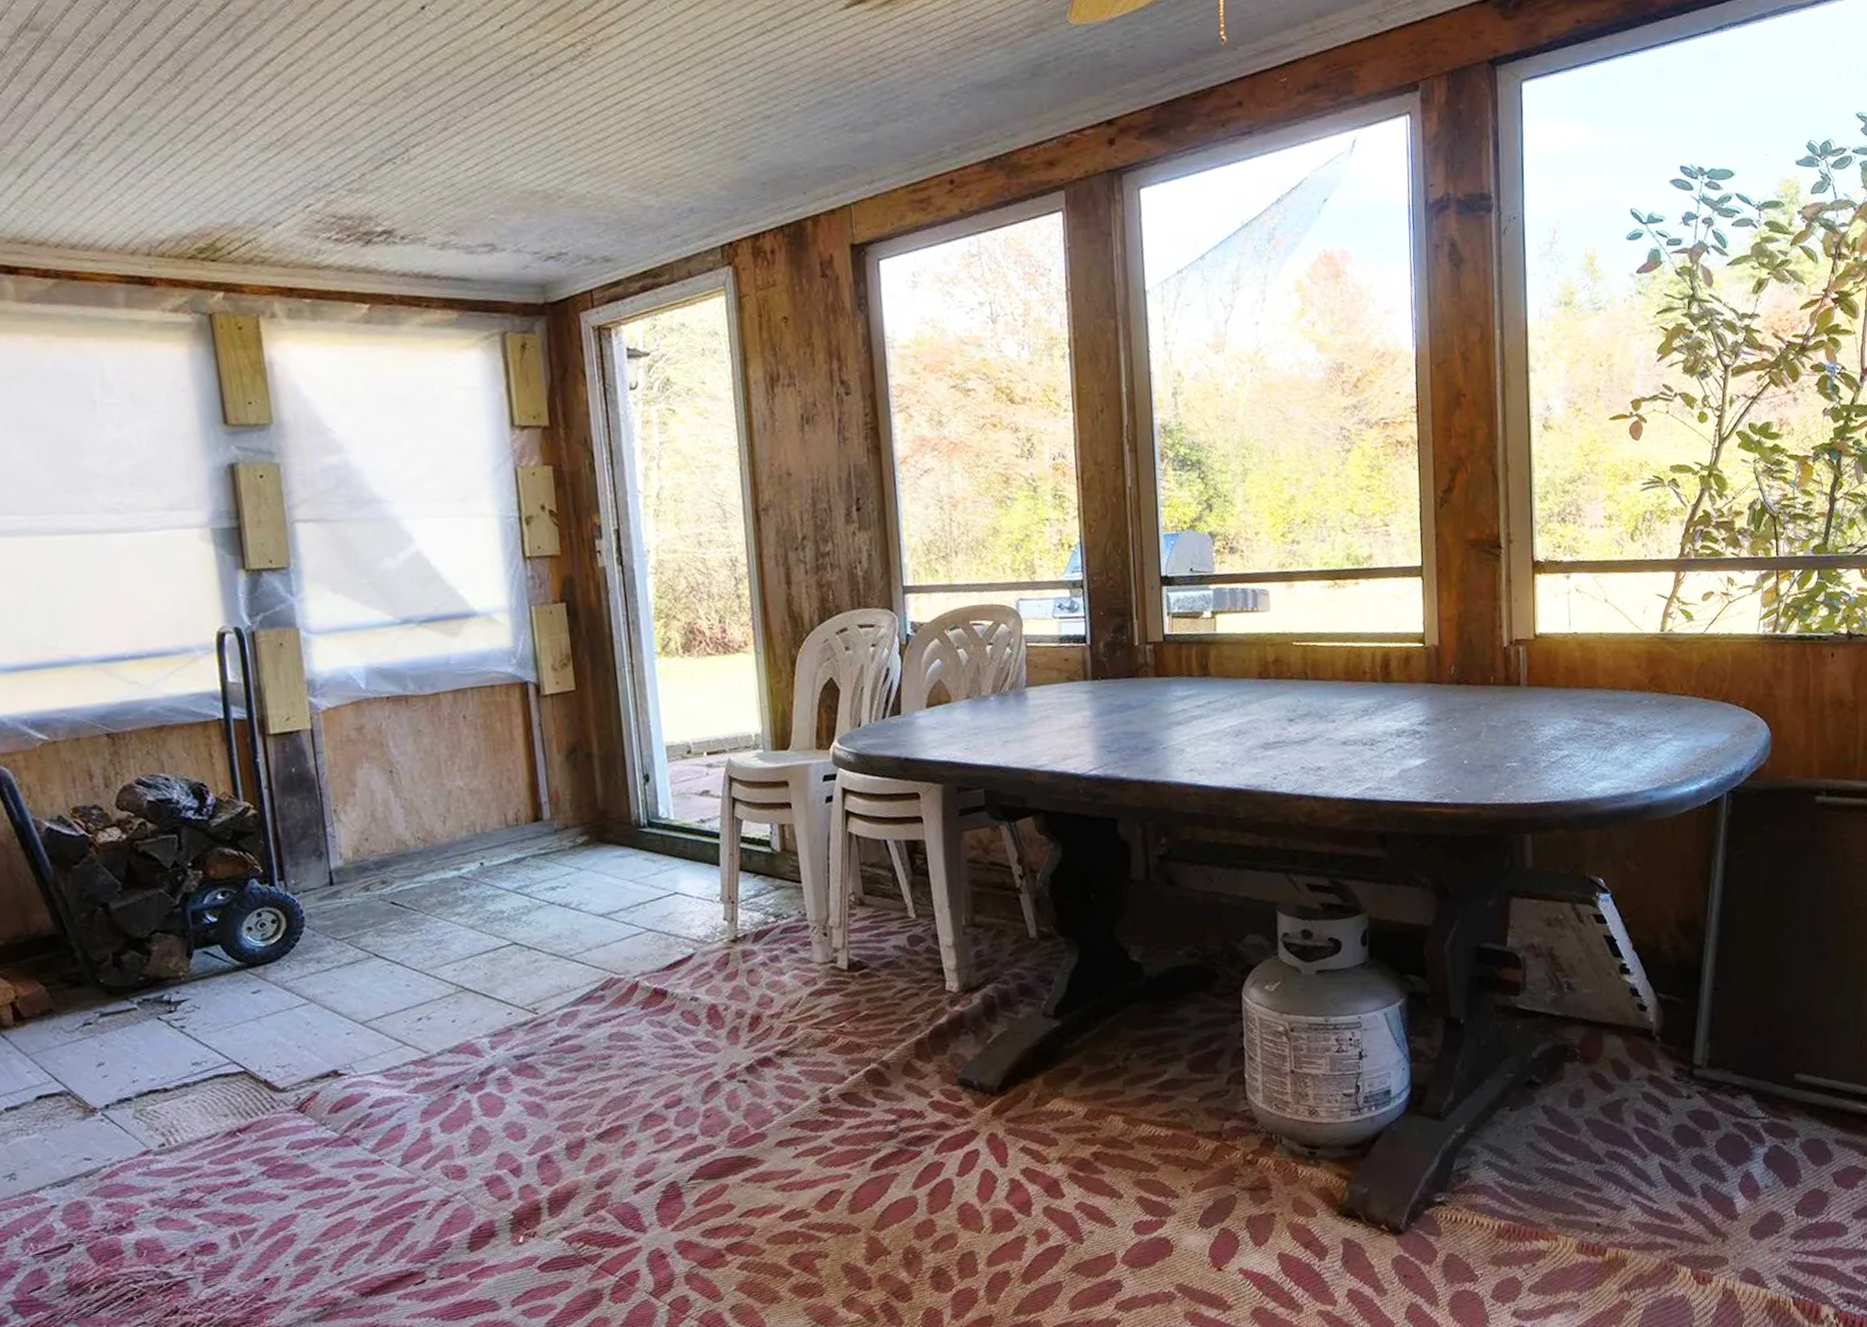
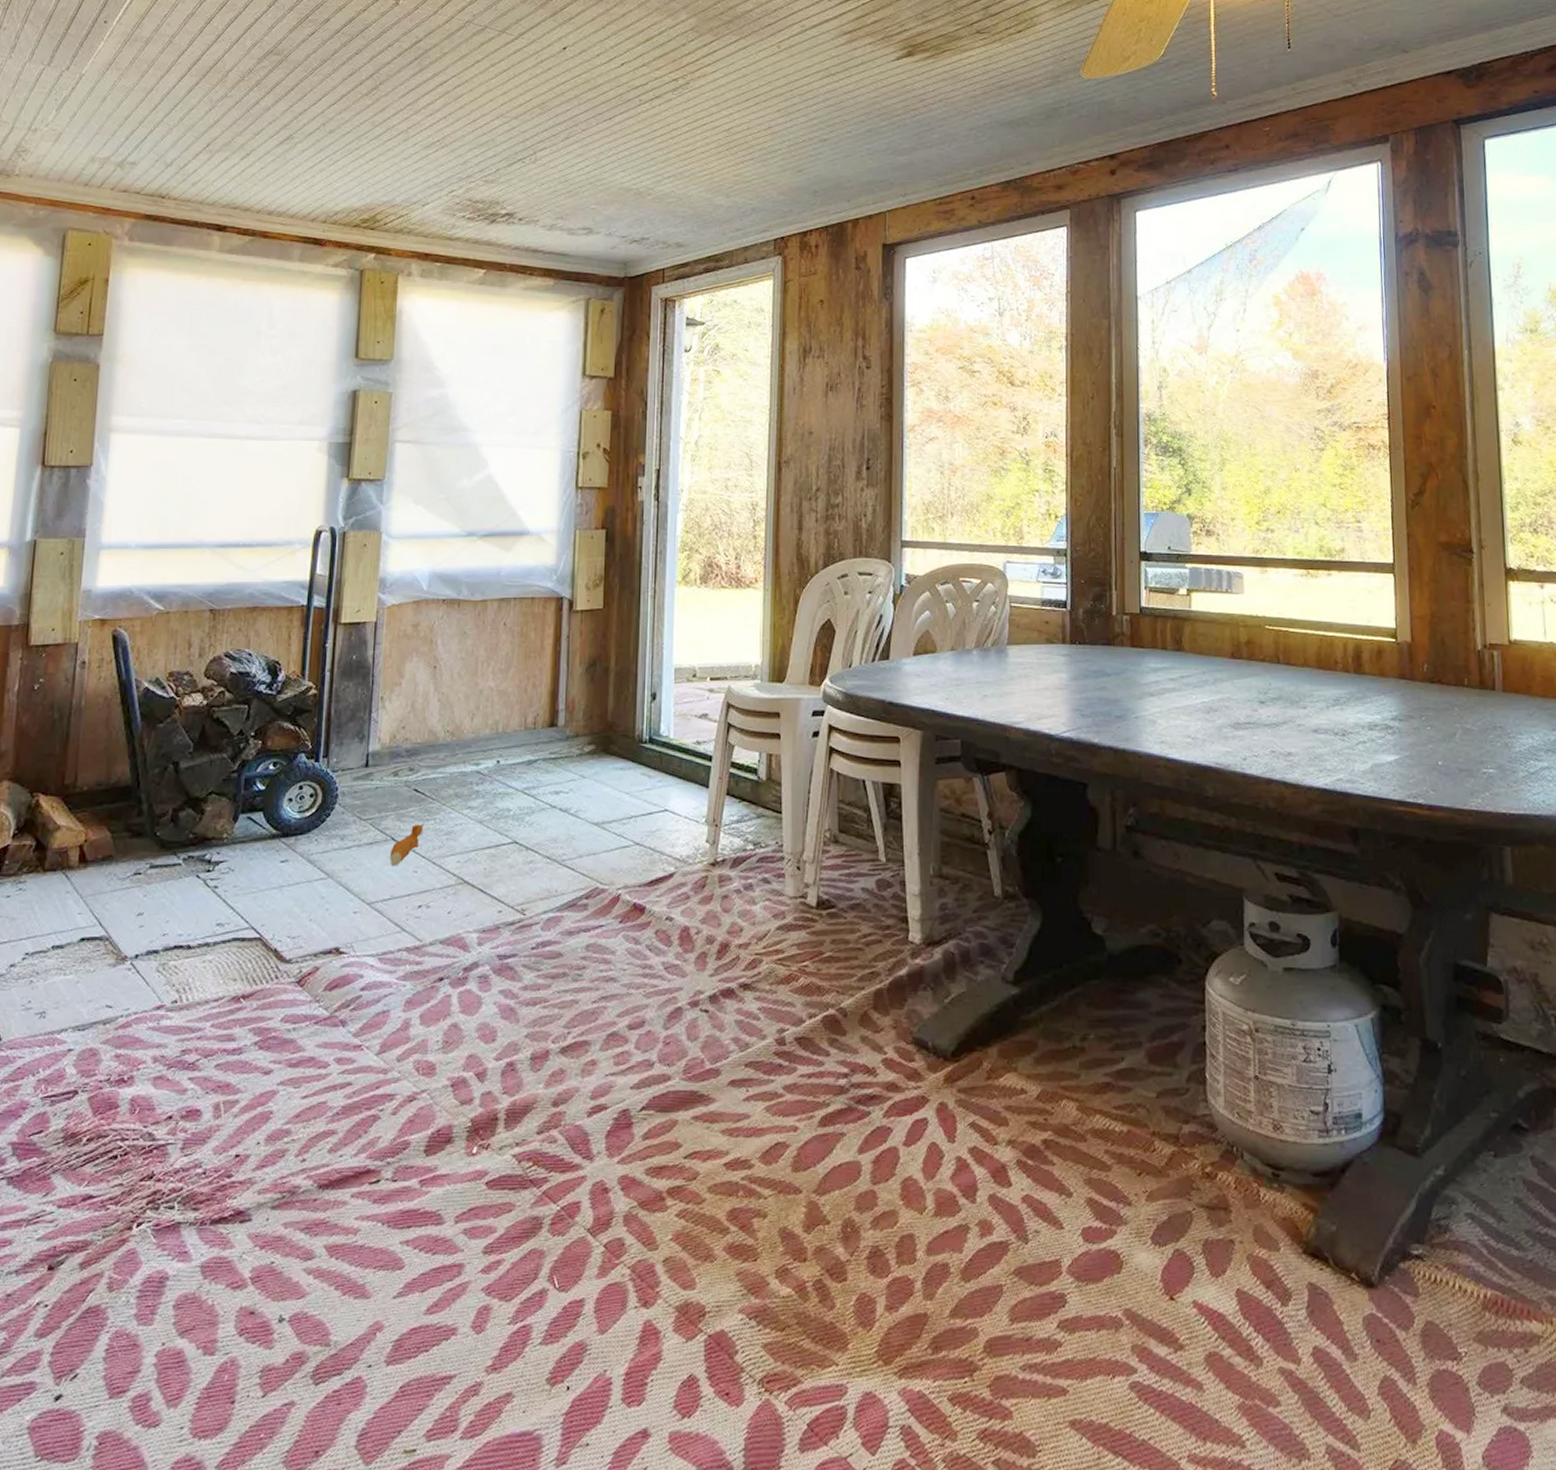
dog toy: none [376,936,410,983] -> present [390,824,424,866]

